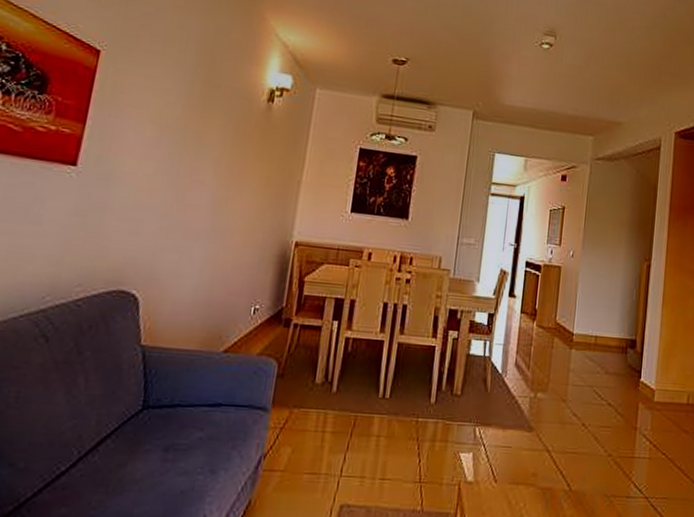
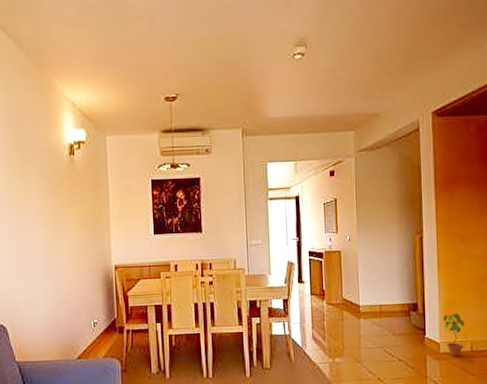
potted plant: none [661,356,684,409] -> present [443,312,465,357]

